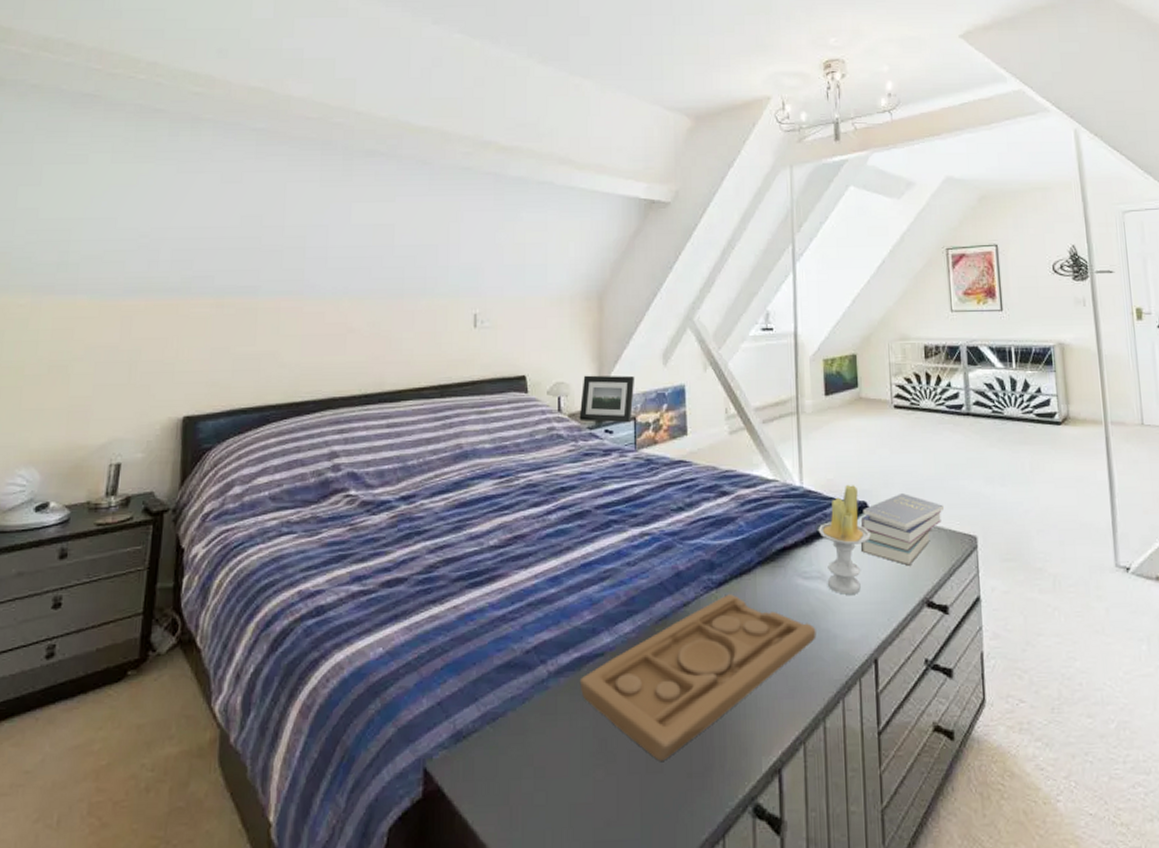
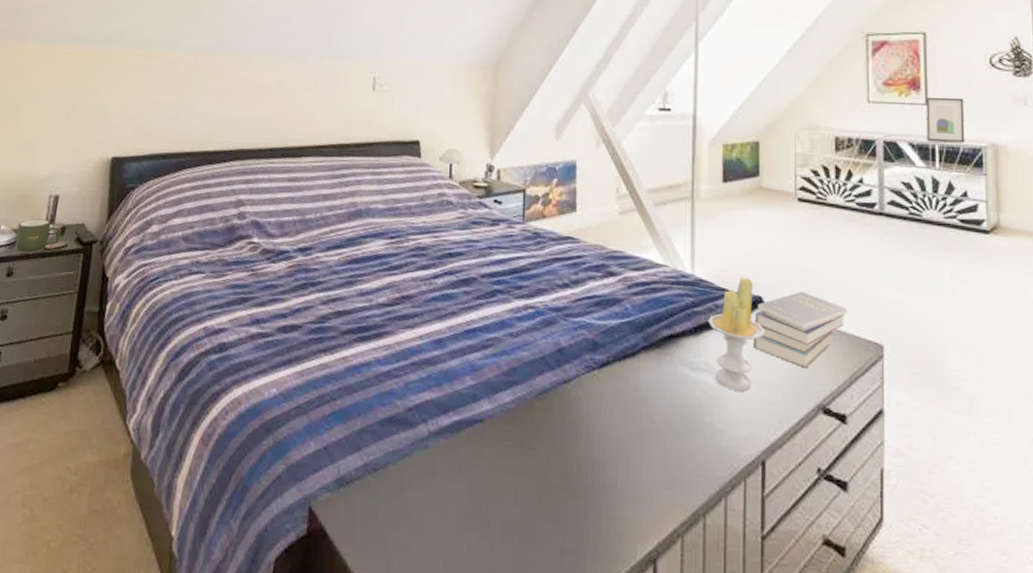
mug: none [70,491,125,531] -> present [16,219,61,254]
picture frame: present [579,375,635,423] -> none [469,144,527,195]
decorative tray: present [579,594,816,761] -> none [458,376,701,533]
picture frame: none [1001,302,1036,345] -> present [926,97,965,143]

